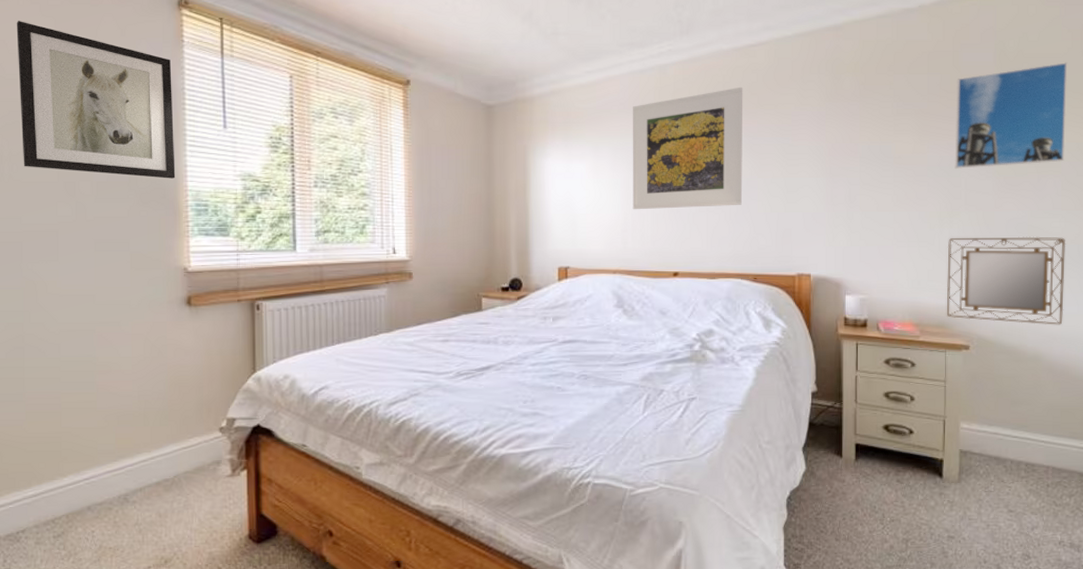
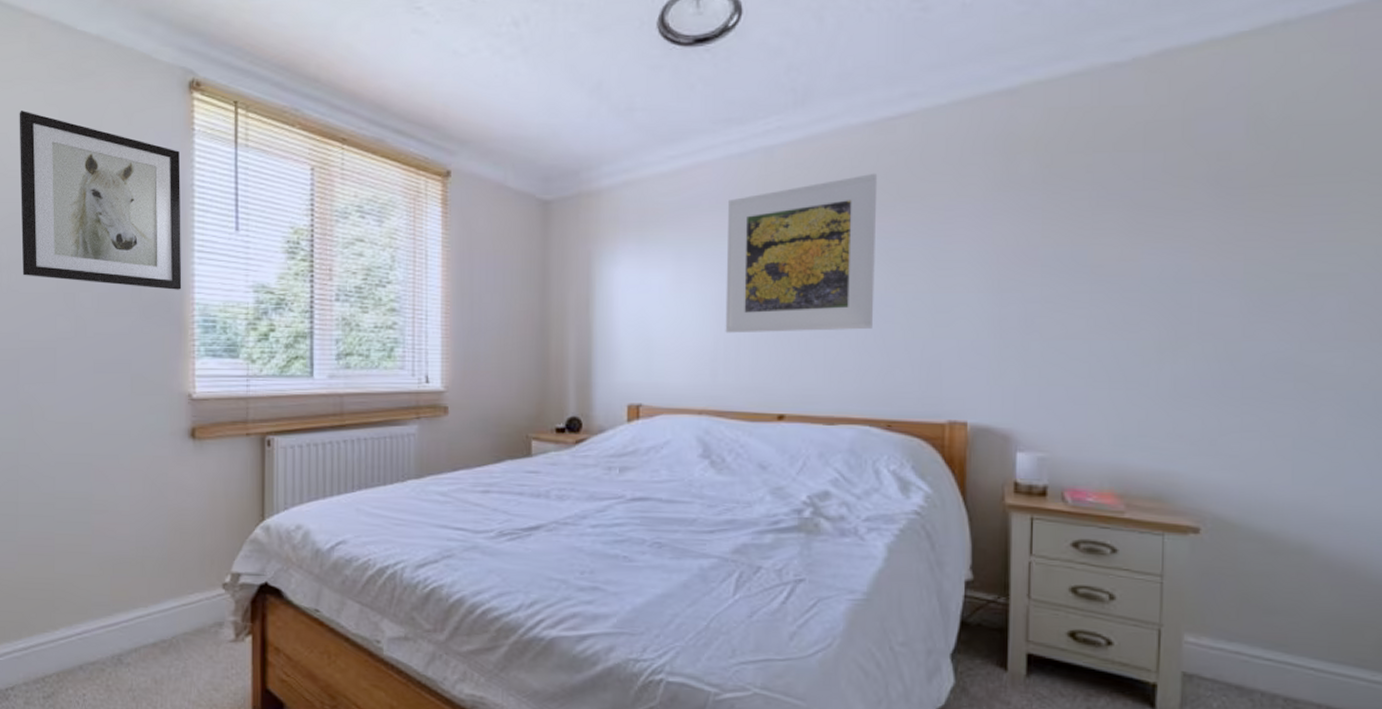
home mirror: present [946,236,1066,325] -> none [1165,378,1355,505]
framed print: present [954,61,1068,169] -> none [1182,130,1362,282]

